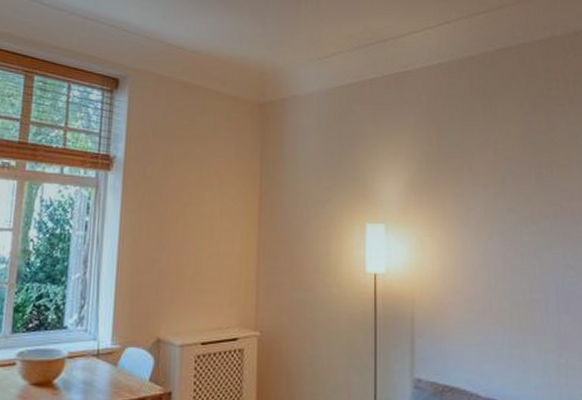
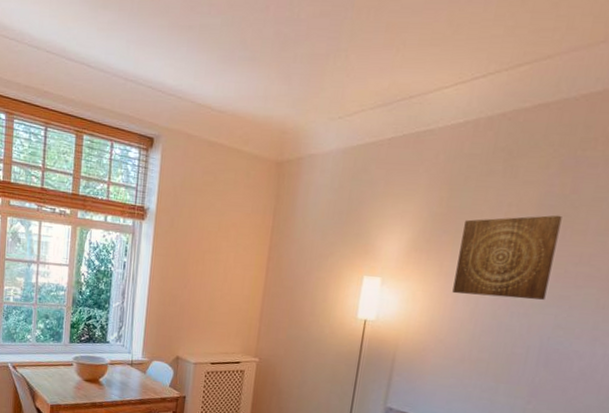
wall art: none [458,151,549,239] -> present [452,215,562,300]

